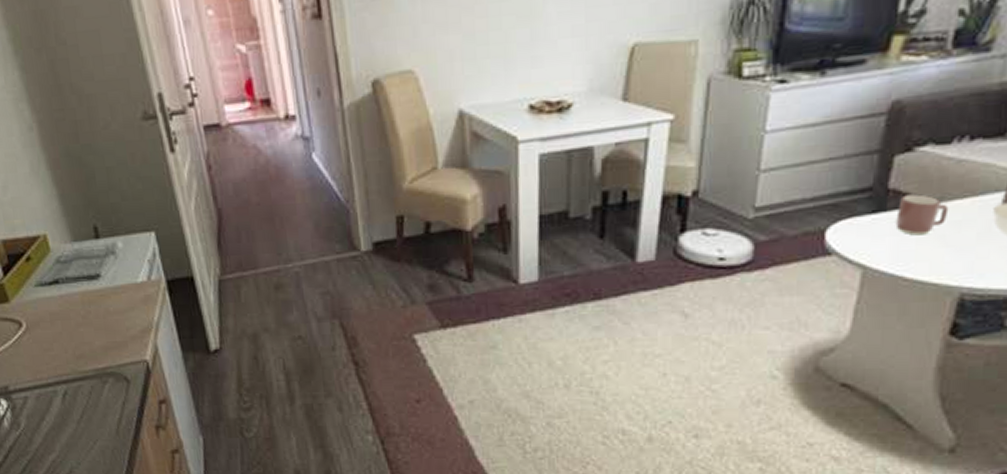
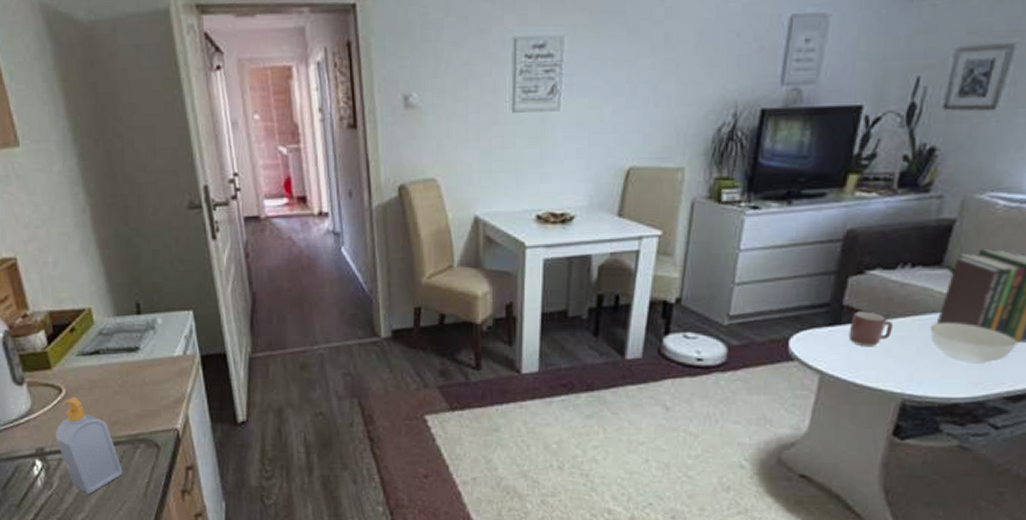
soap bottle: none [18,330,93,433] -> present [55,396,123,494]

